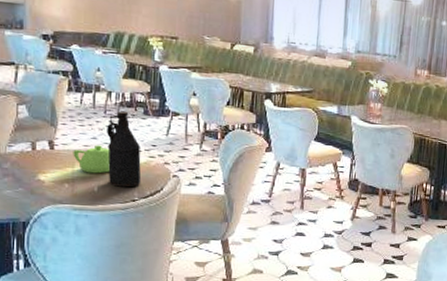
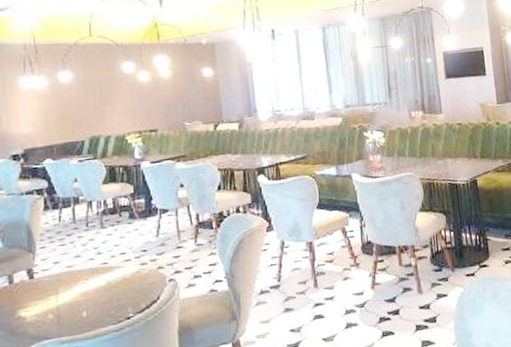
teapot: present [73,145,110,174] -> none [55,262,98,298]
bottle: present [107,111,142,187] -> none [90,219,135,306]

